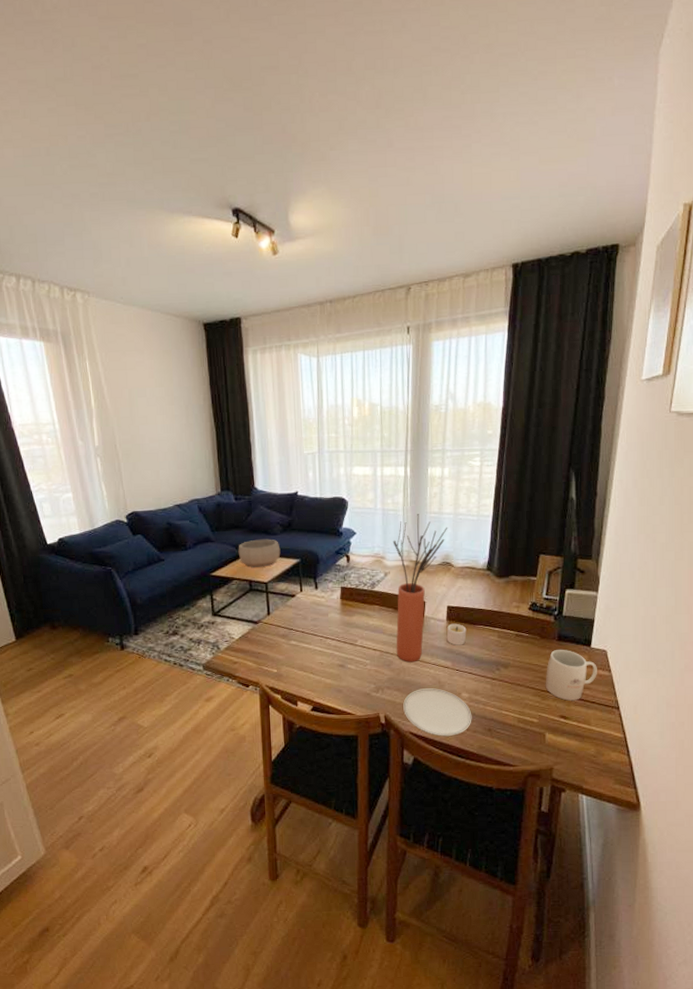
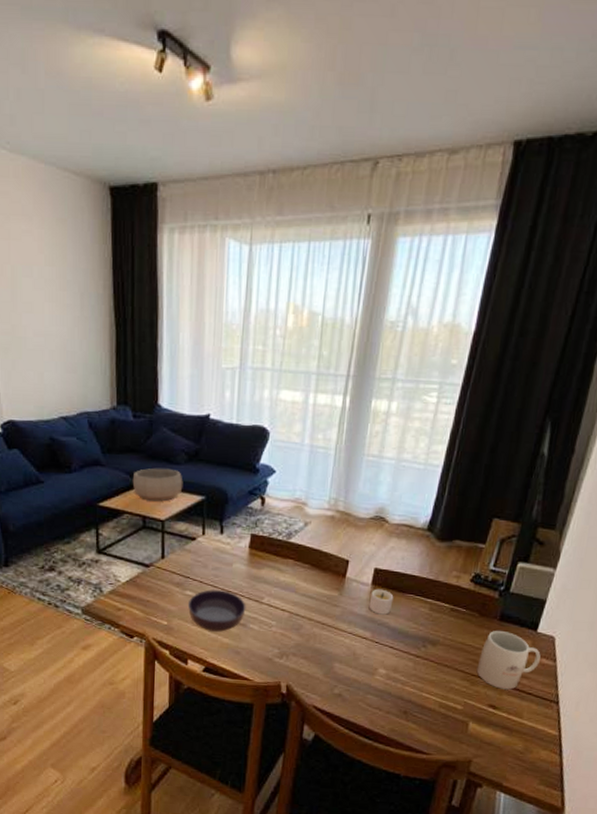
bowl: none [293,636,343,675] -> present [187,588,246,633]
vase: present [393,514,448,663] -> none [308,455,387,629]
plate: present [403,688,472,736] -> none [309,659,388,715]

